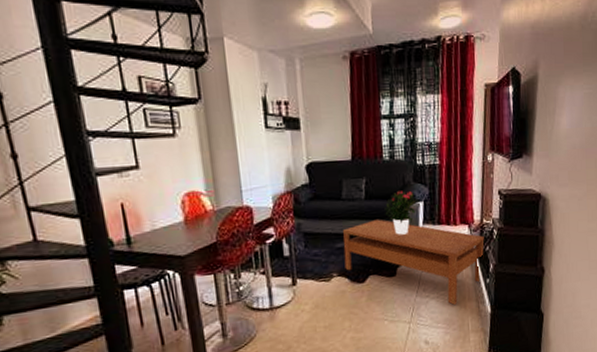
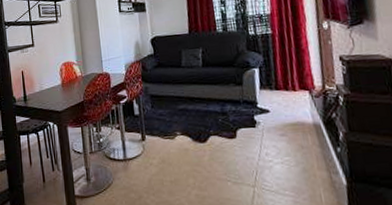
coffee table: present [343,219,484,305] -> none [184,84,331,172]
potted flower: present [384,191,420,235] -> none [221,59,255,99]

